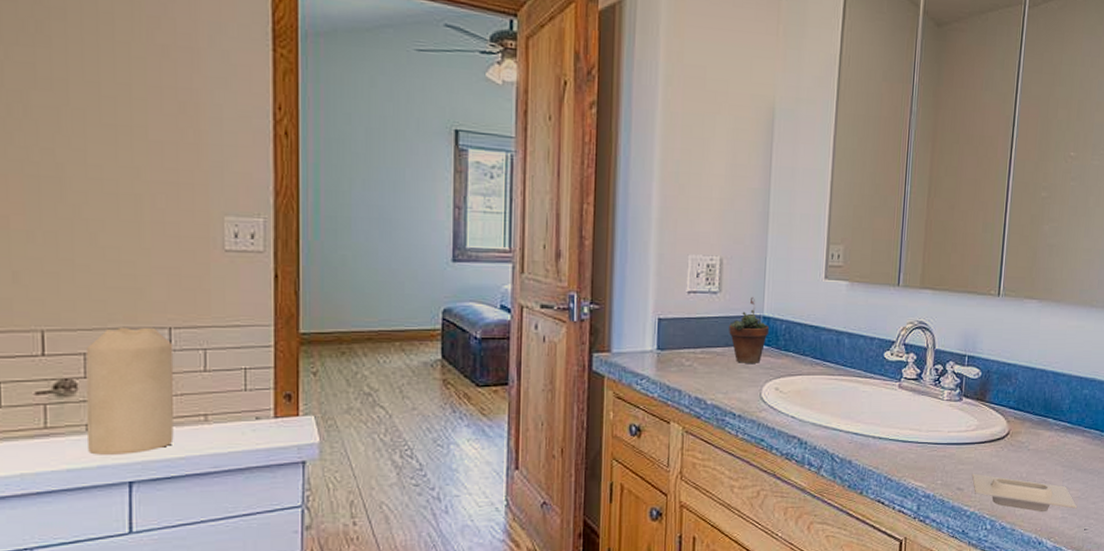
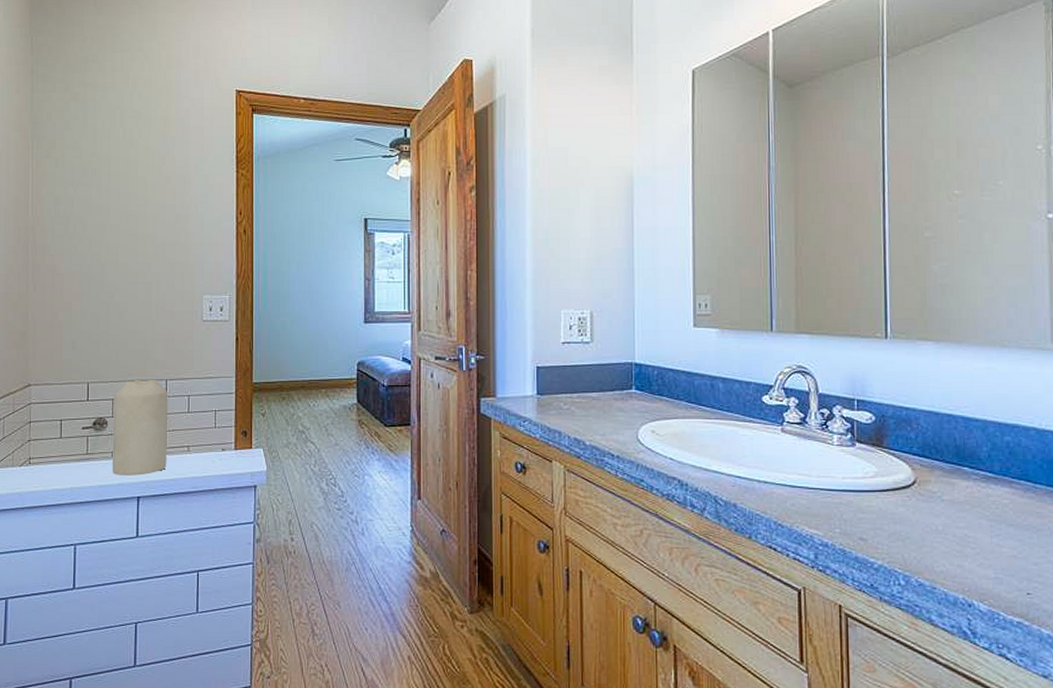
succulent plant: present [729,296,770,363] -> none [602,345,642,407]
soap dish: present [971,473,1078,513] -> none [875,523,1015,571]

